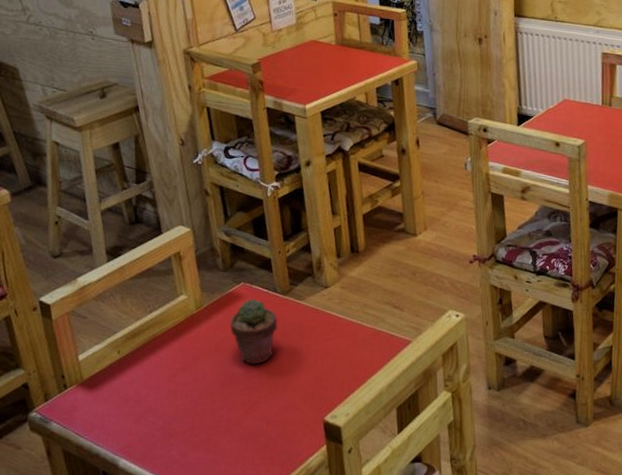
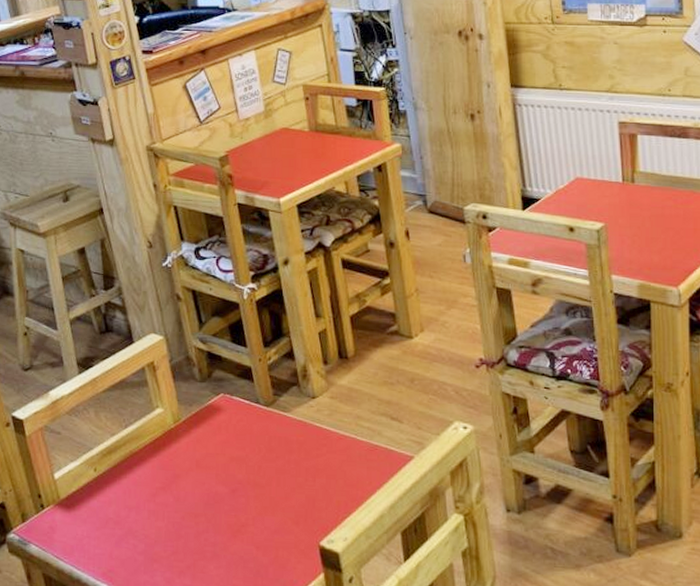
potted succulent: present [229,299,278,365] -> none [210,411,262,484]

